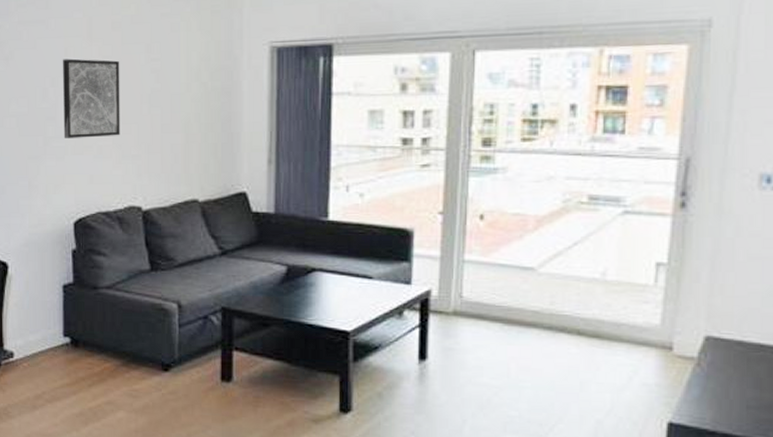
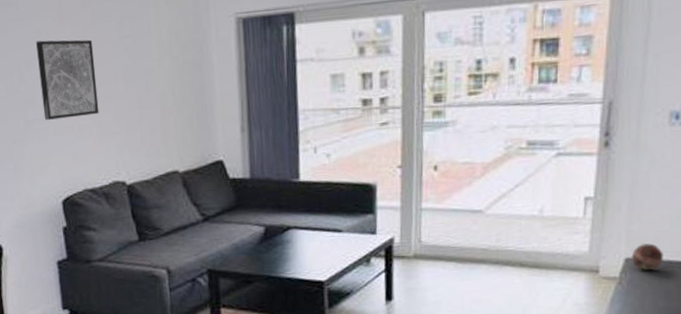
decorative ball: none [712,321,752,352] -> present [631,243,663,270]

